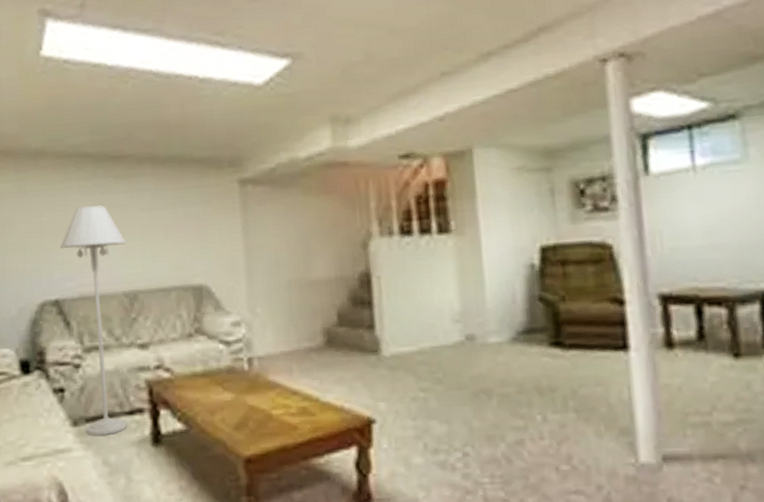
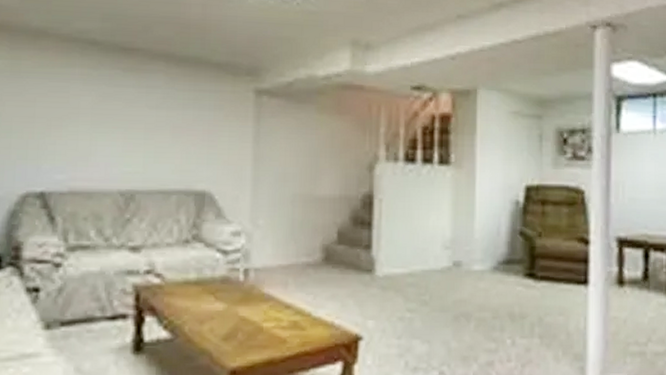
floor lamp: present [60,205,127,437] -> none [52,95,128,341]

